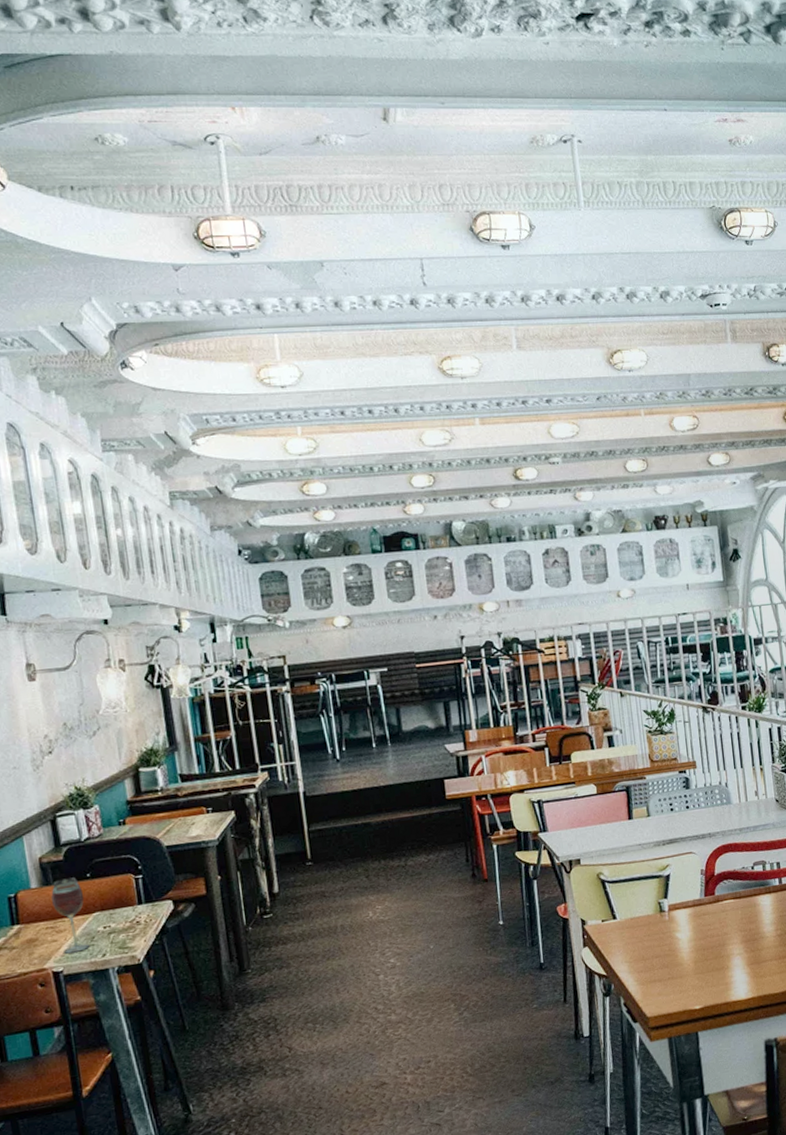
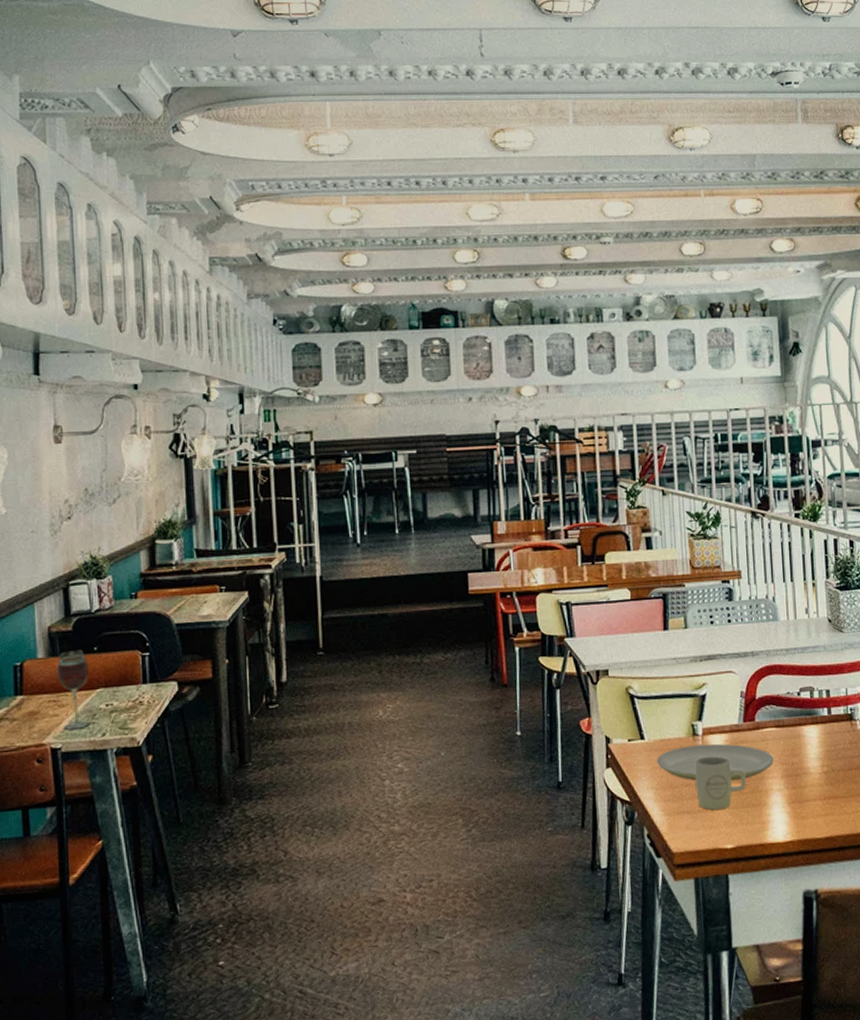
plate: none [628,917,734,952] -> present [656,743,775,781]
mug: none [663,928,710,977] -> present [694,755,747,810]

